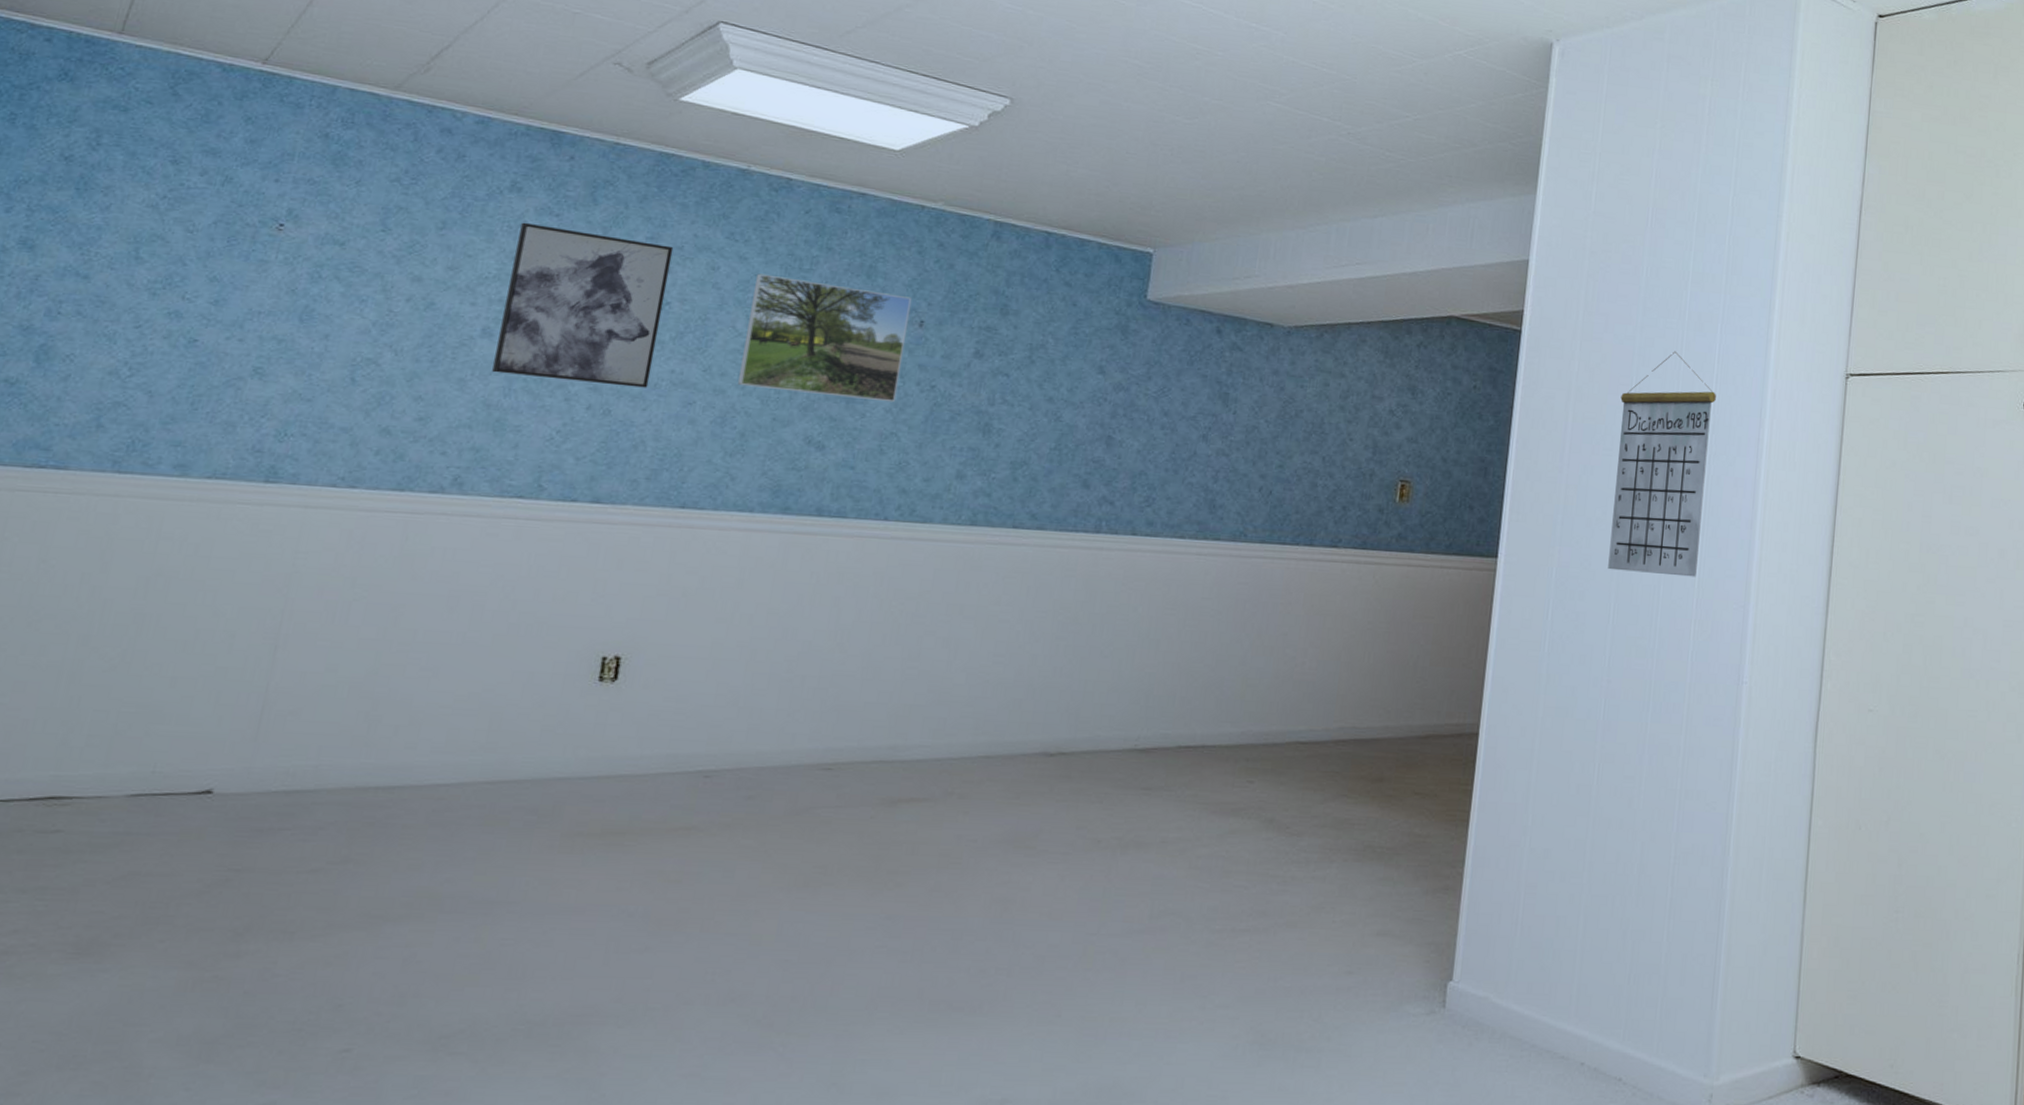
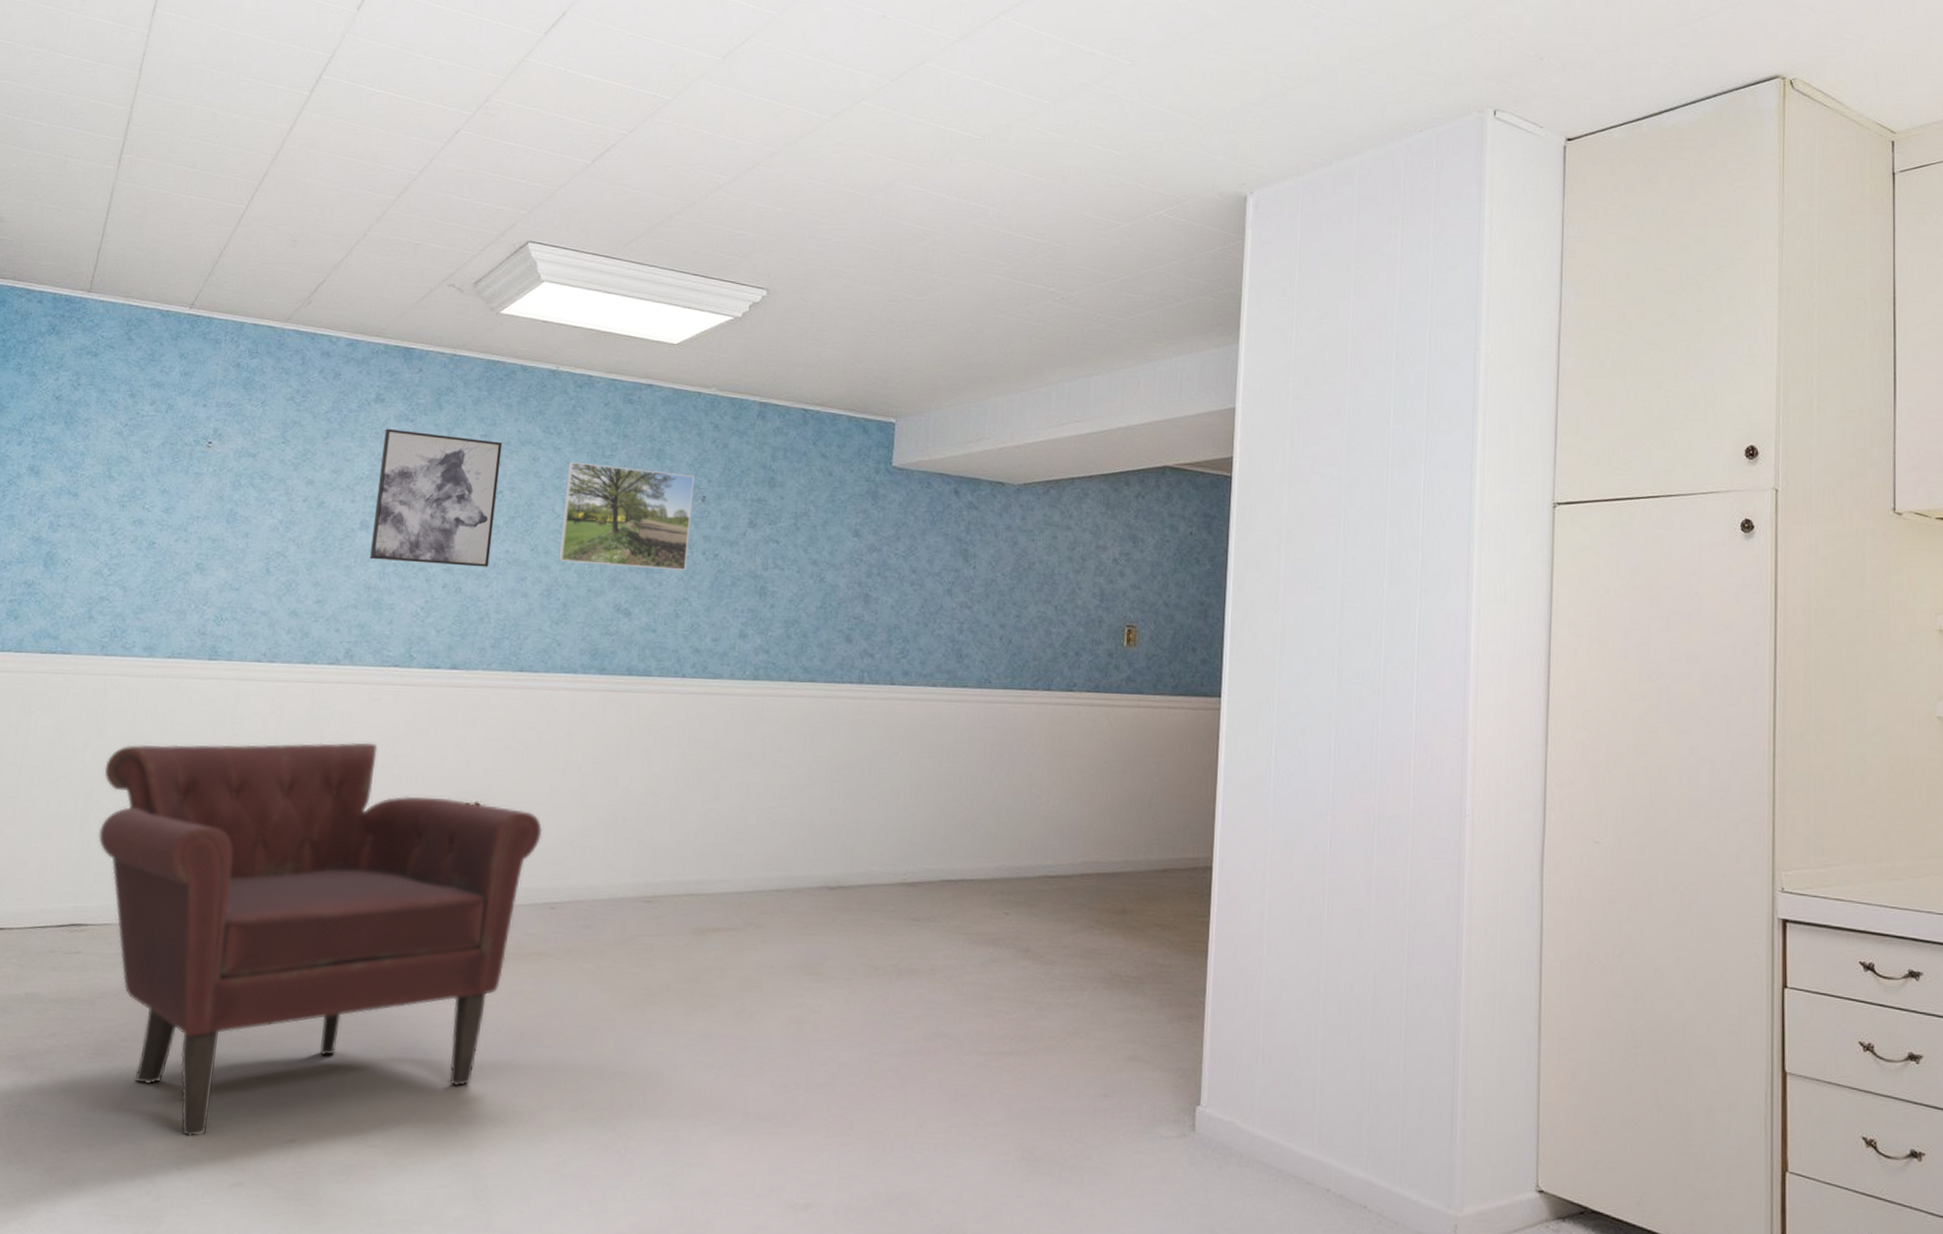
leather: none [94,580,700,1051] -> present [98,742,543,1137]
calendar: present [1608,351,1716,577] -> none [1327,489,1423,712]

